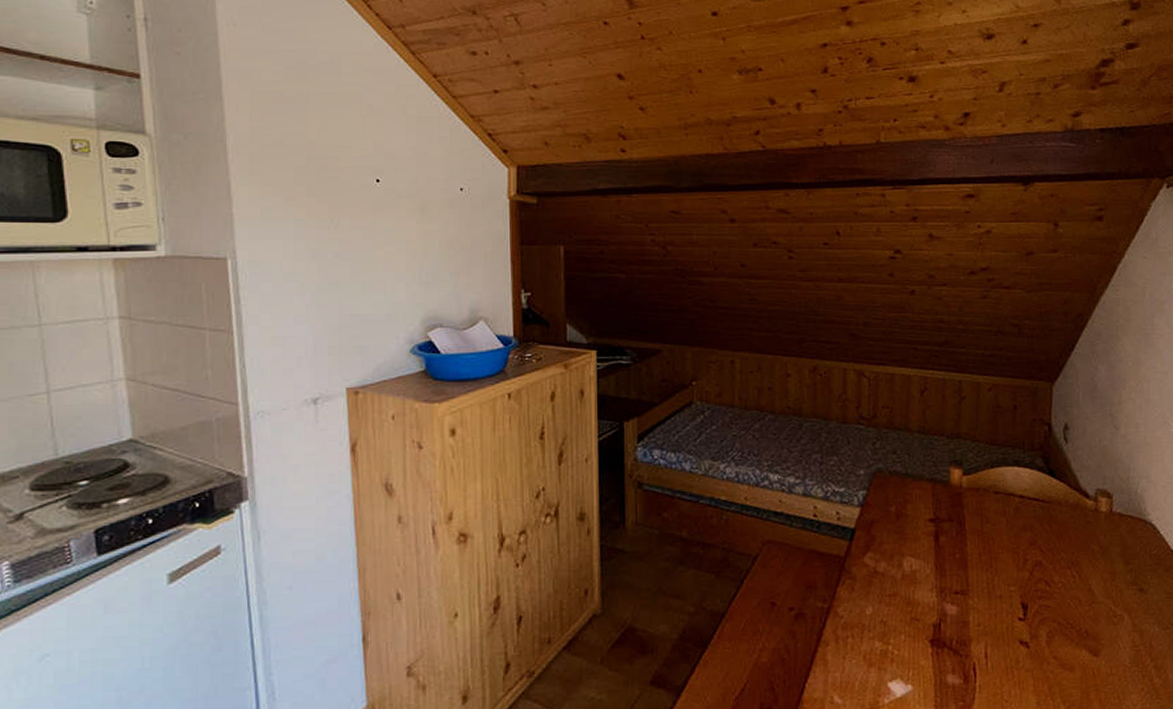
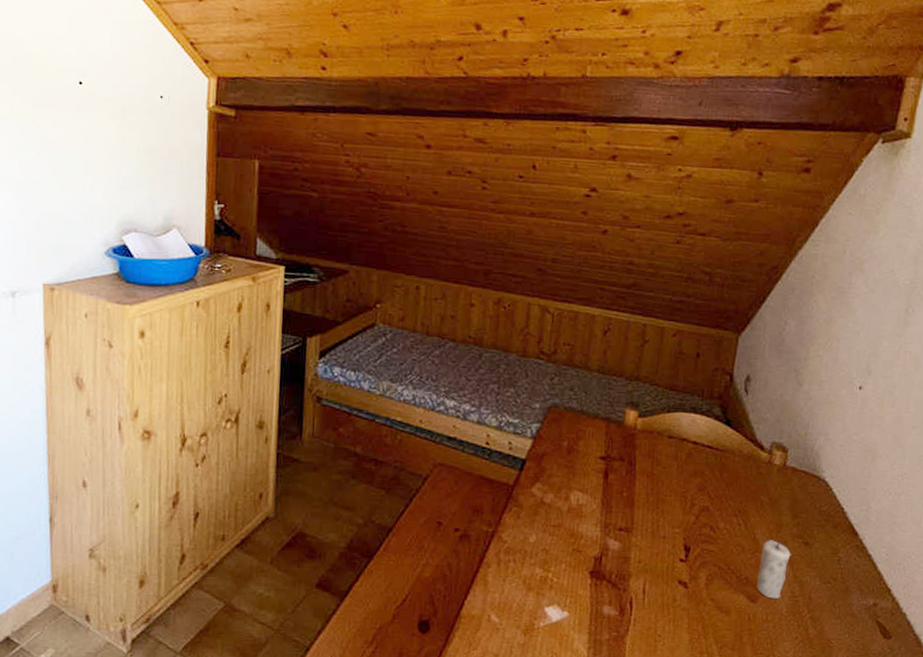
candle: none [1097,588,1128,651] -> present [757,539,791,599]

